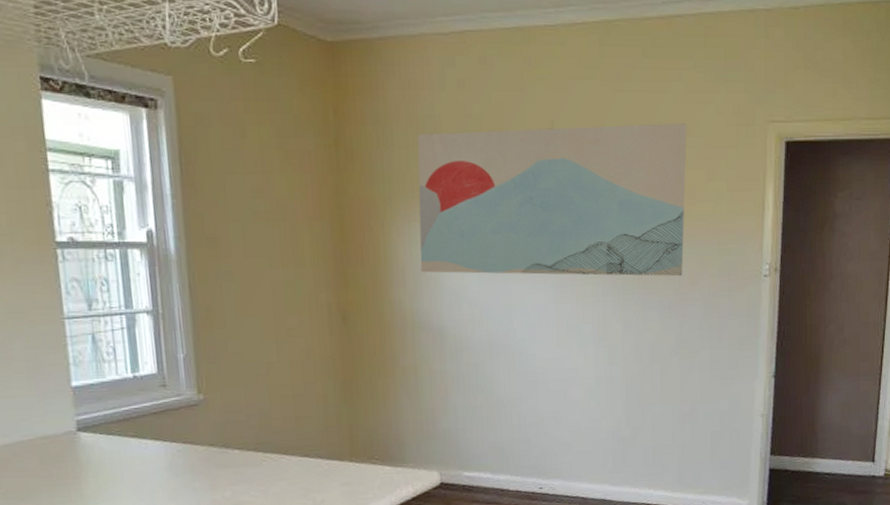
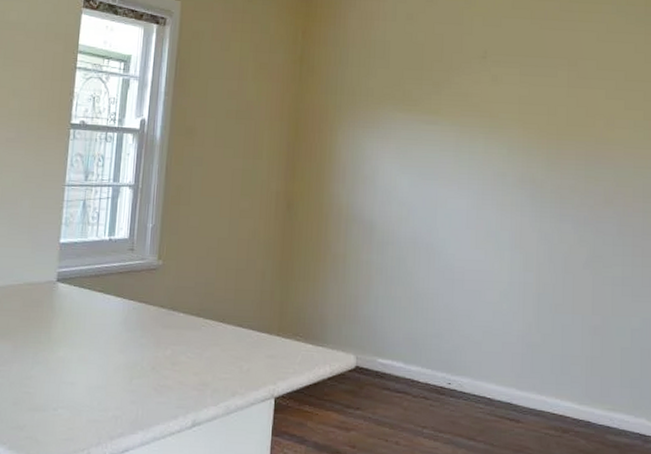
wall art: present [417,124,688,276] -> none [359,55,608,194]

